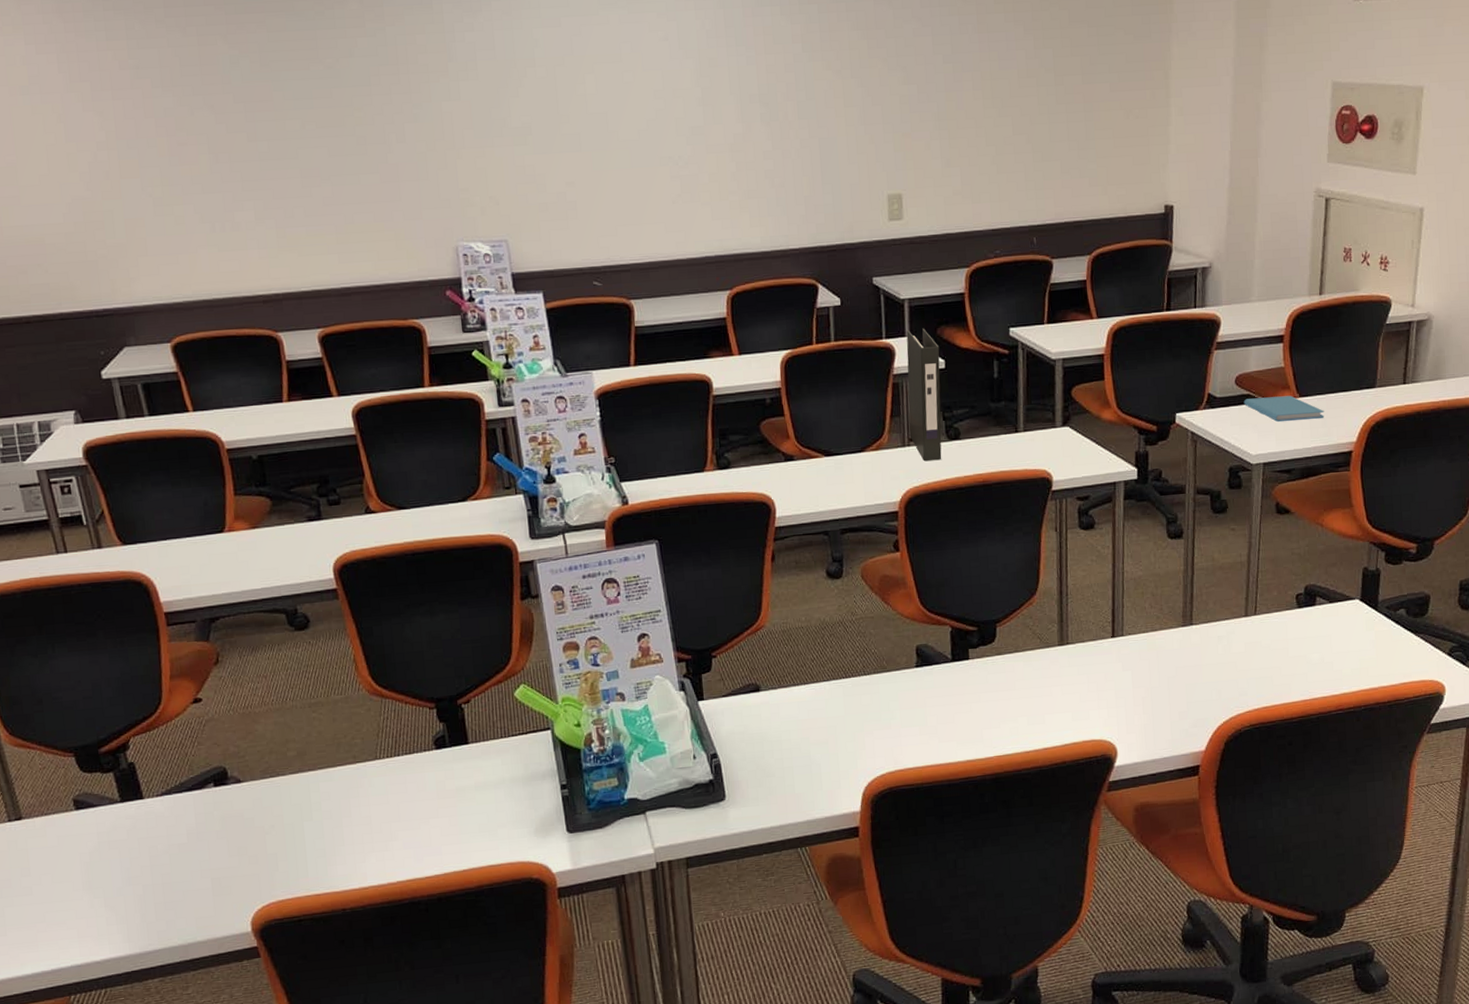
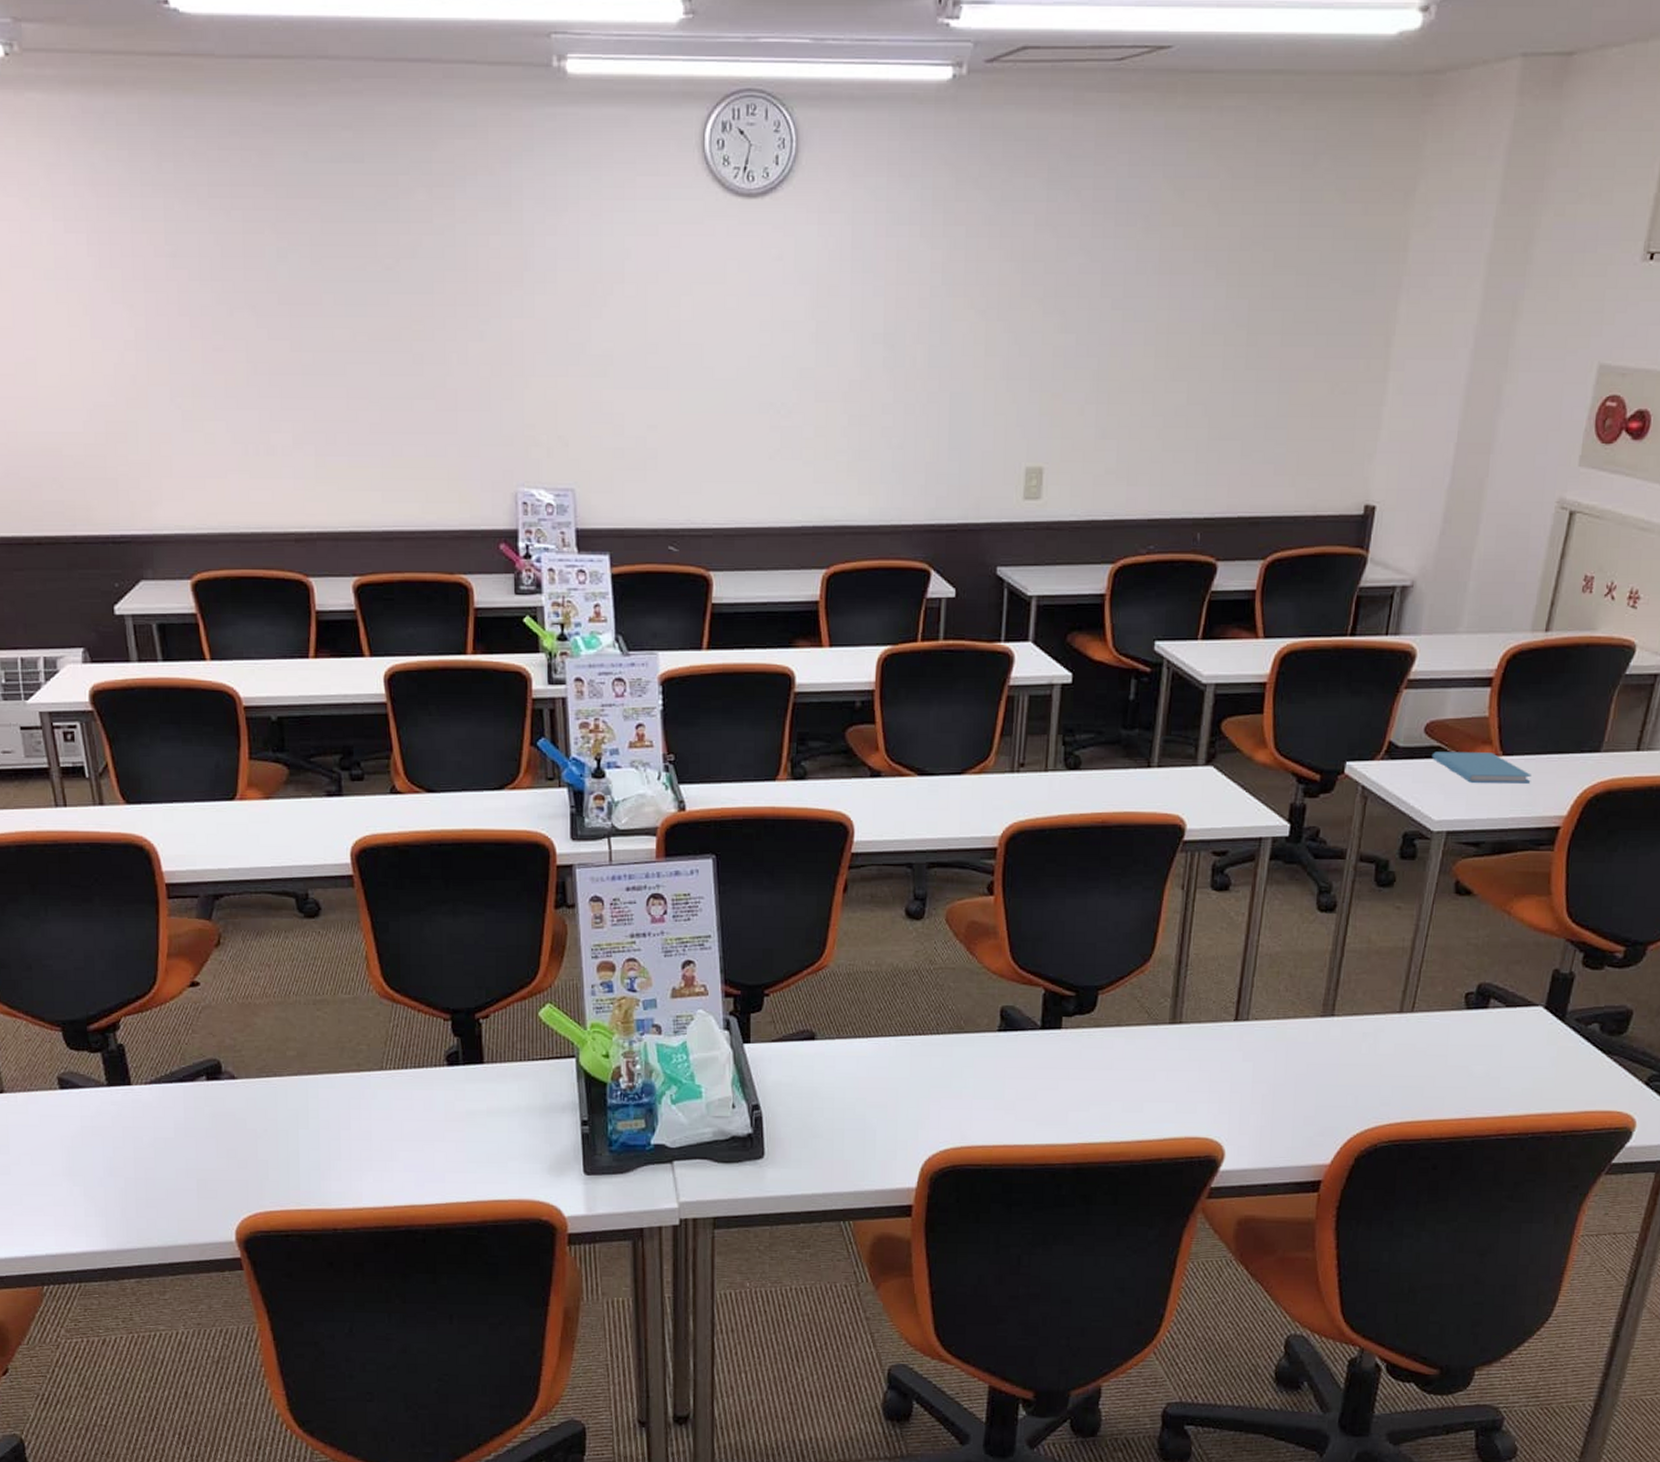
binder: present [906,328,942,461] -> none [1020,632,1068,791]

